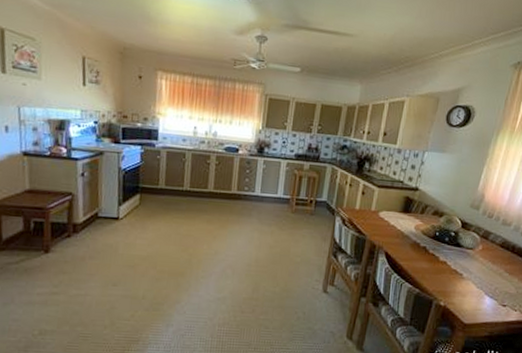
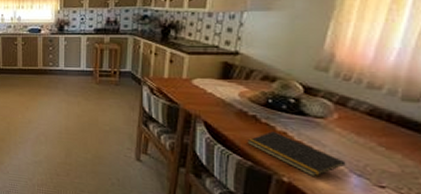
notepad: none [417,261,484,301] -> present [247,131,346,177]

